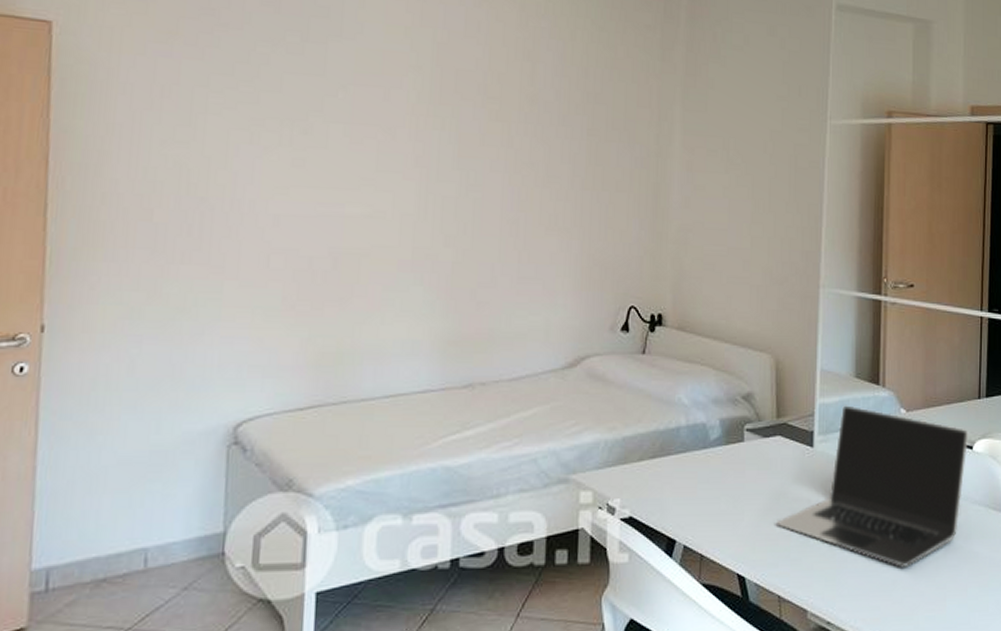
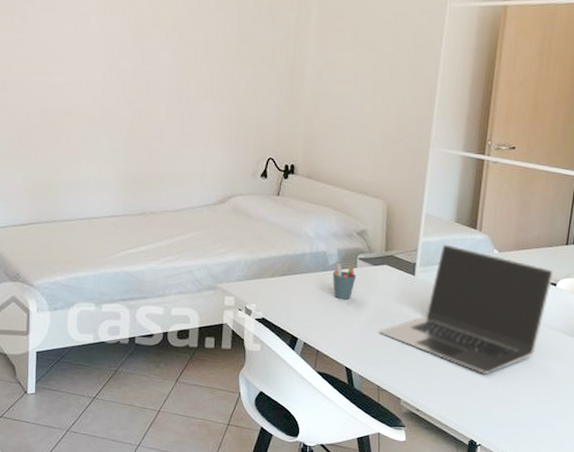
pen holder: none [715,436,744,484] -> present [332,262,357,299]

